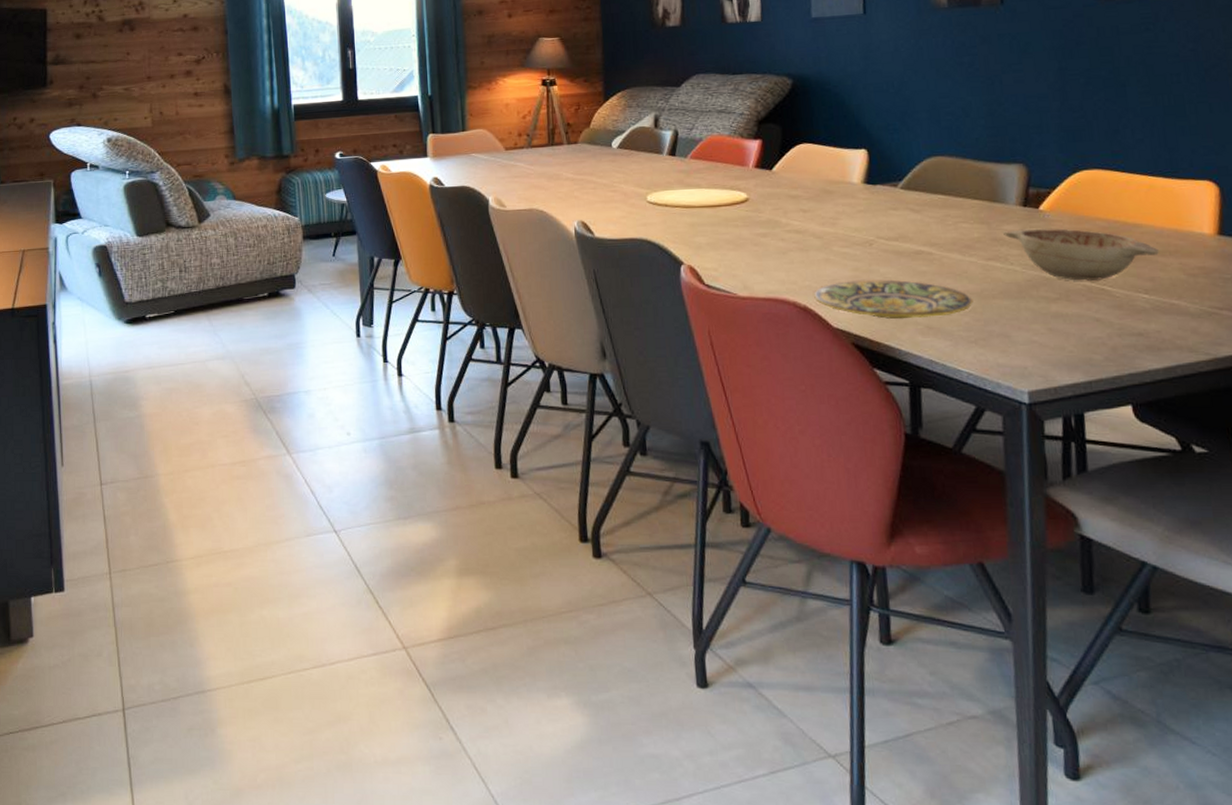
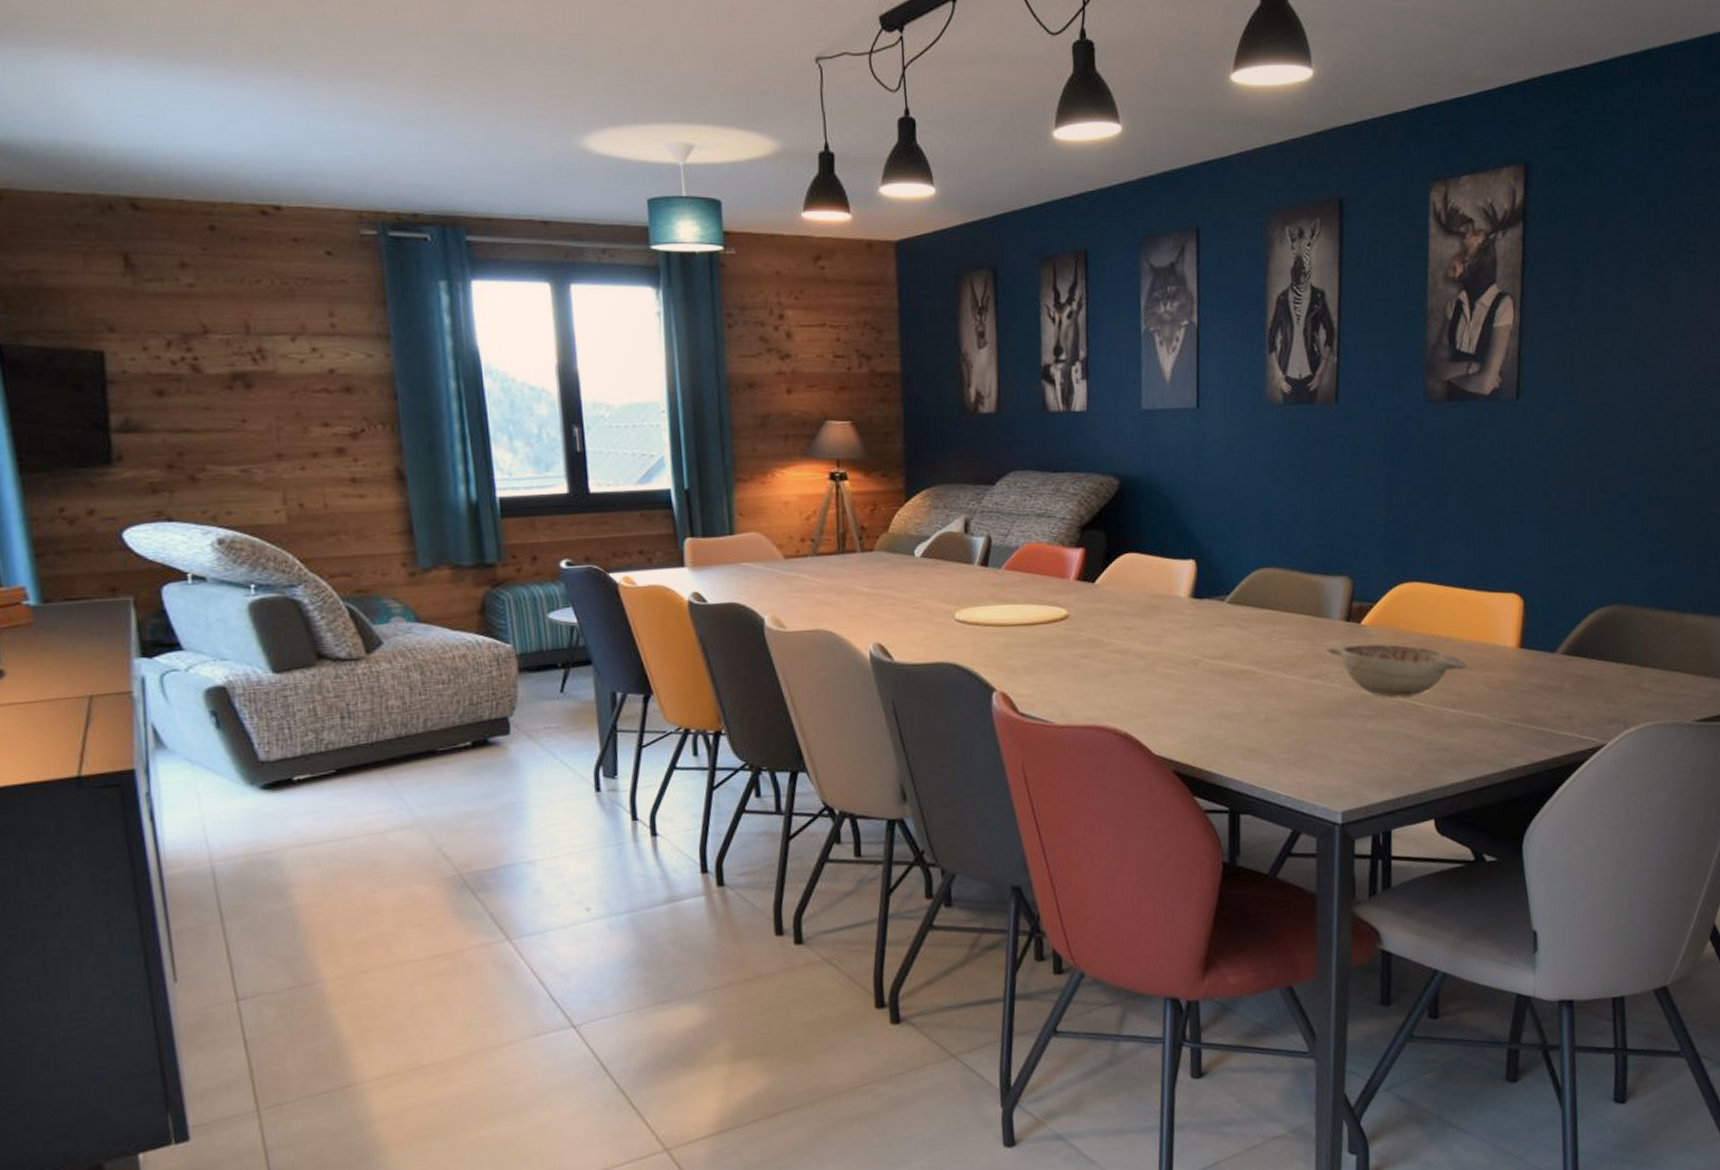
plate: present [813,279,973,320] -> none [1134,701,1294,744]

